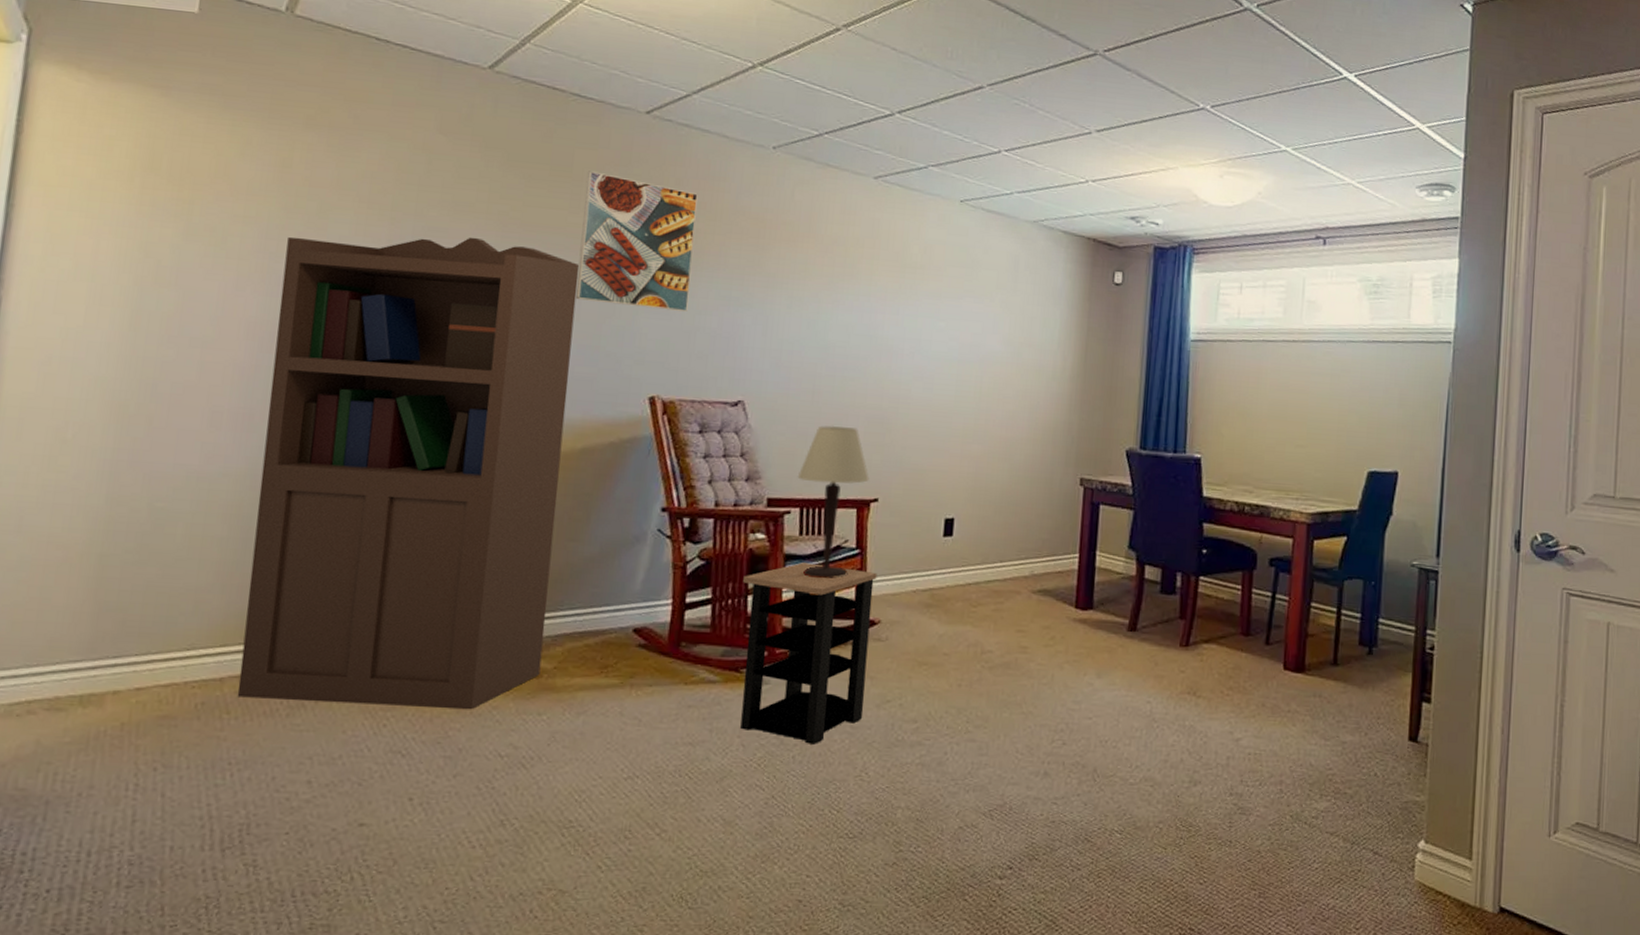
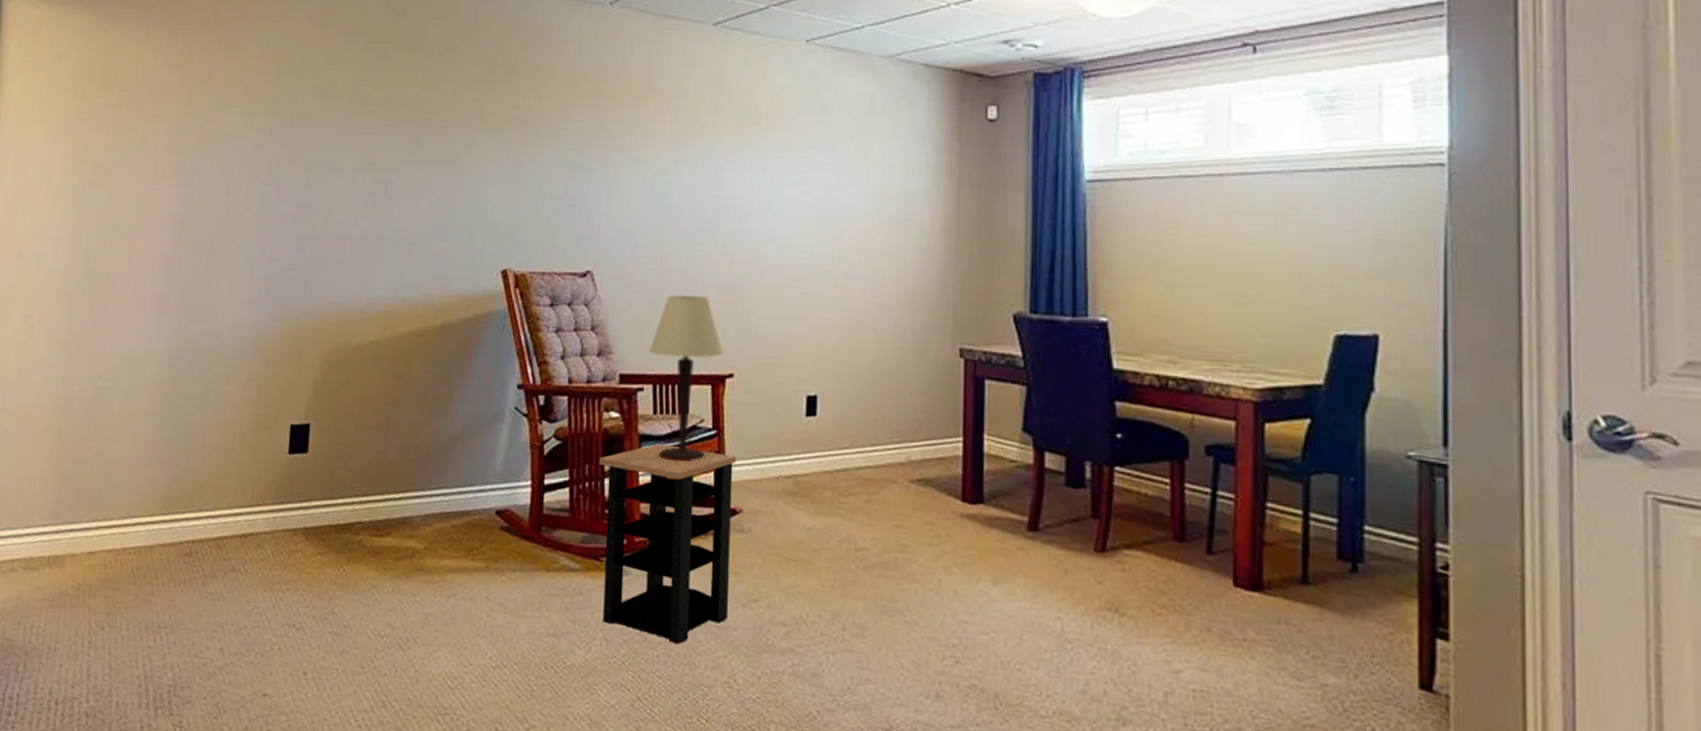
bookcase: present [237,237,580,710] -> none [163,119,434,588]
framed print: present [575,171,698,312] -> none [431,45,540,180]

